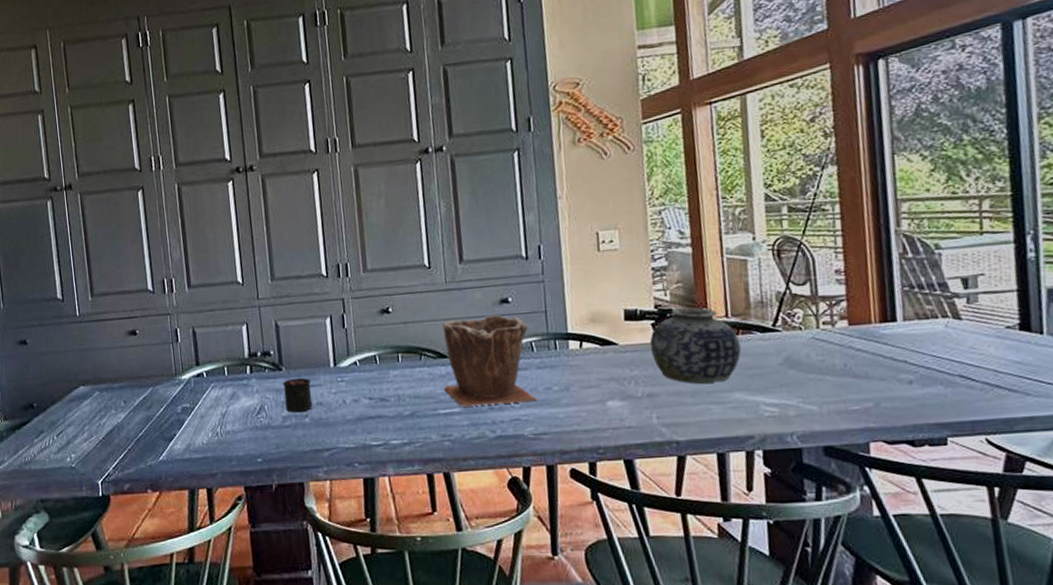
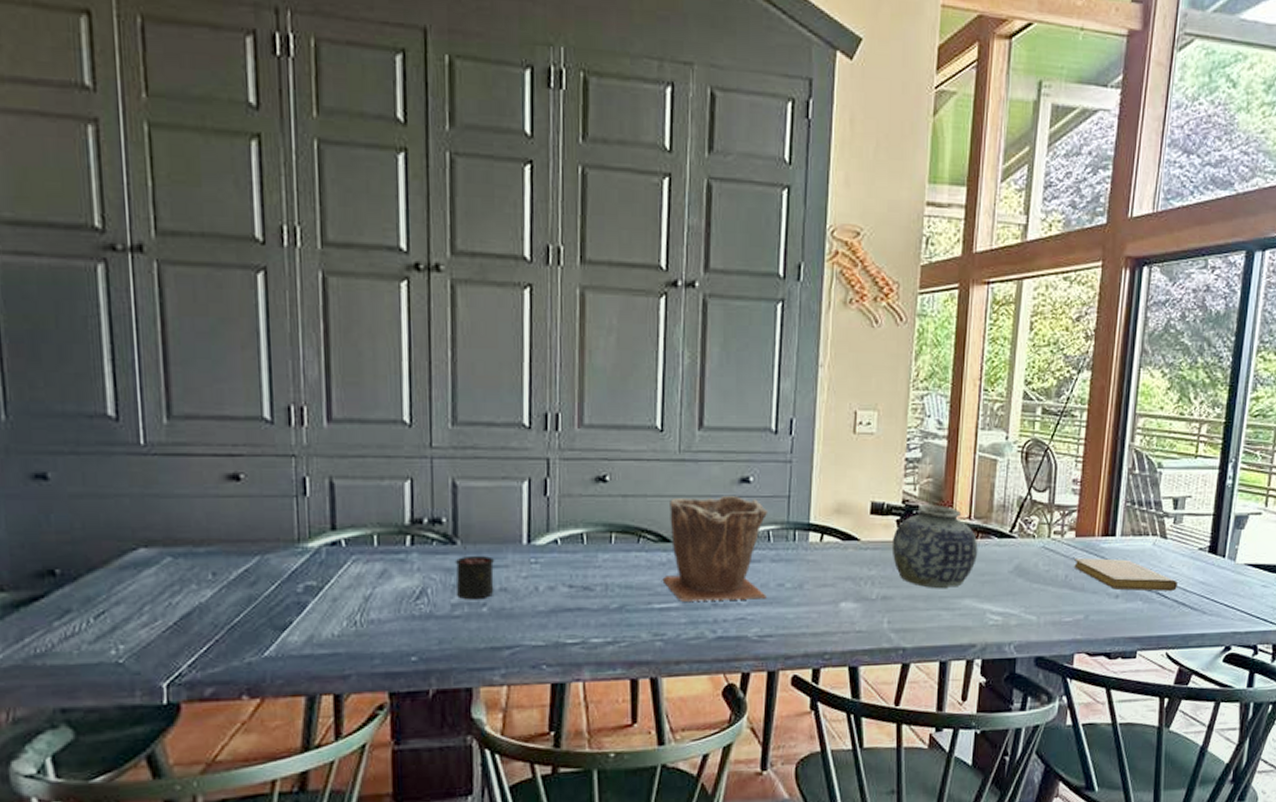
notebook: none [852,344,986,375] -> present [1074,558,1177,591]

